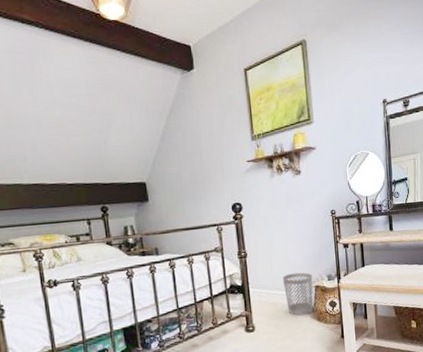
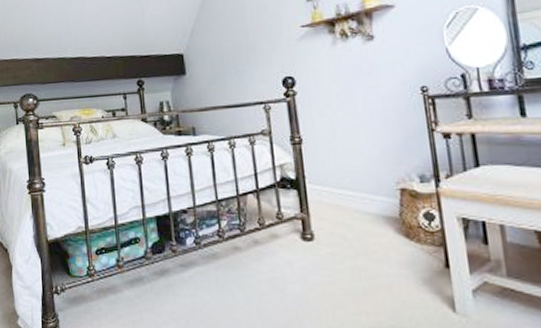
wastebasket: present [282,272,313,316] -> none [351,168,398,228]

